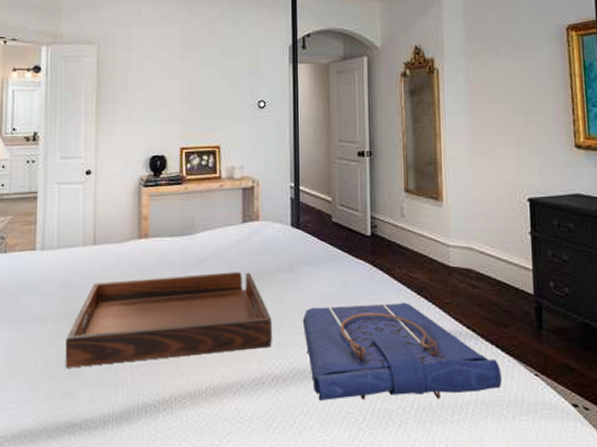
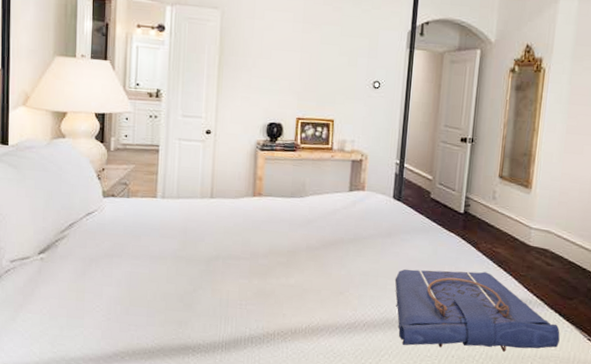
serving tray: present [65,272,272,368] -> none [181,231,368,302]

